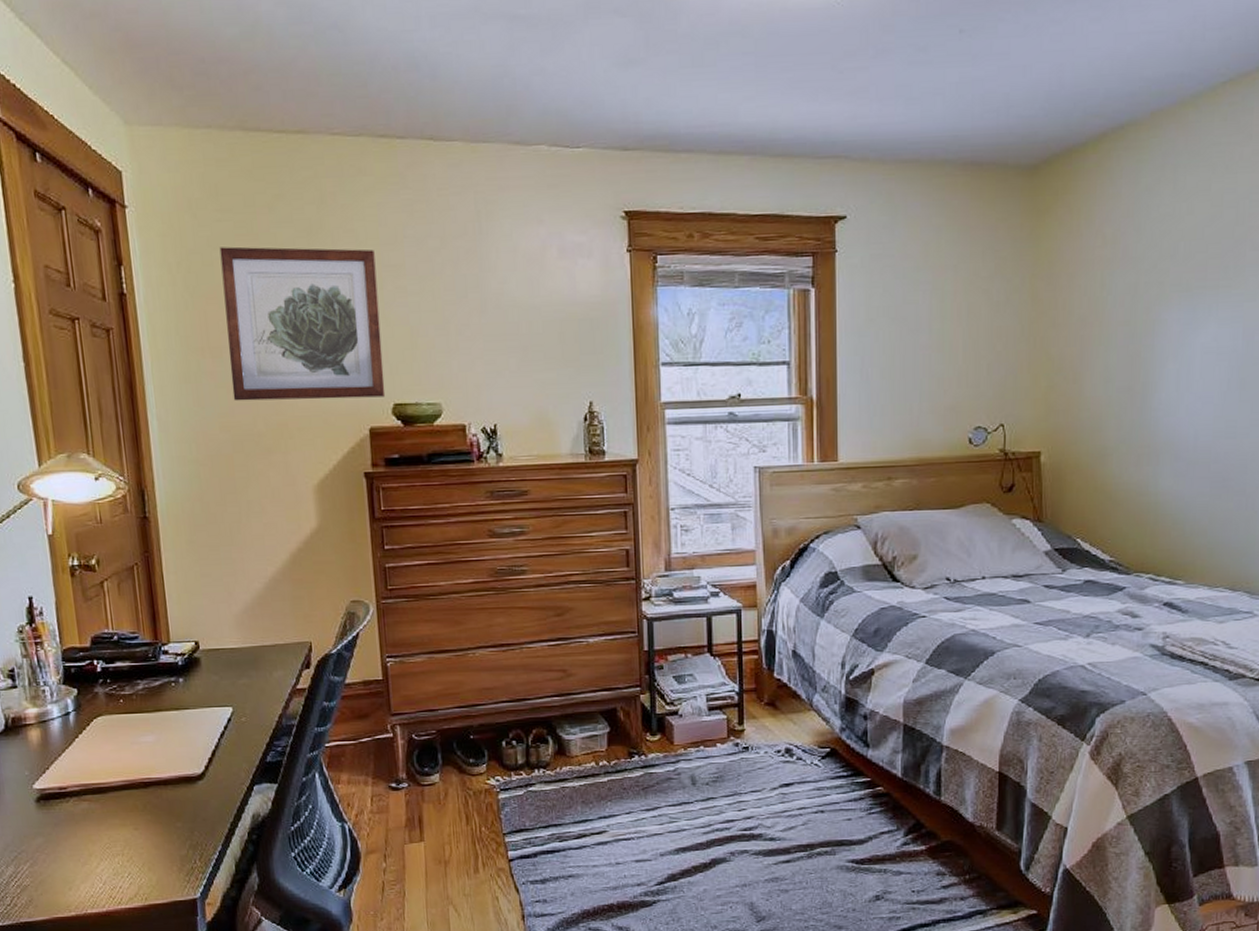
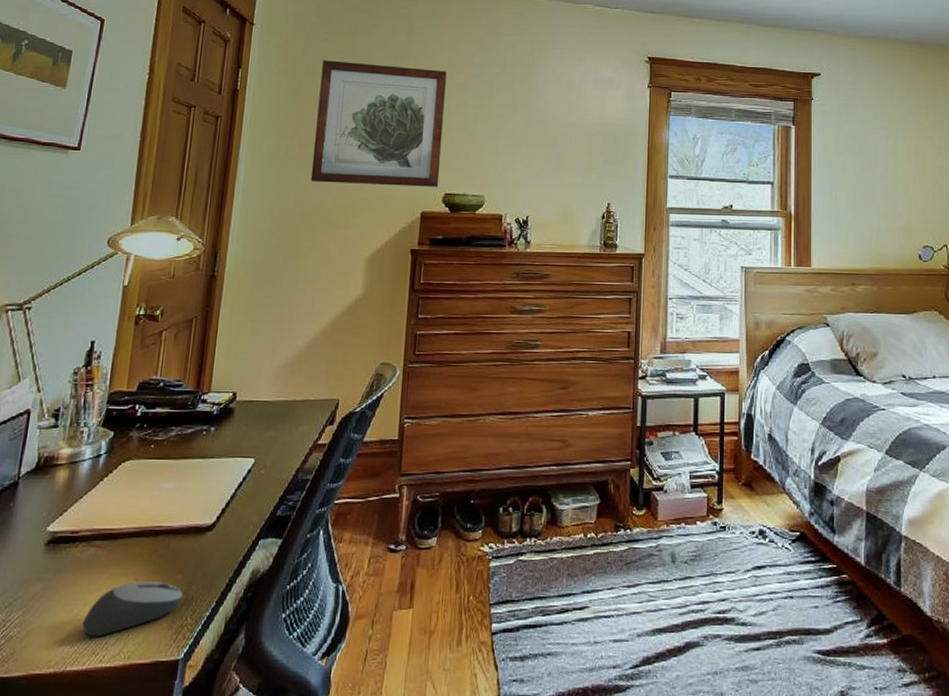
computer mouse: none [92,830,187,883] -> present [82,581,183,637]

